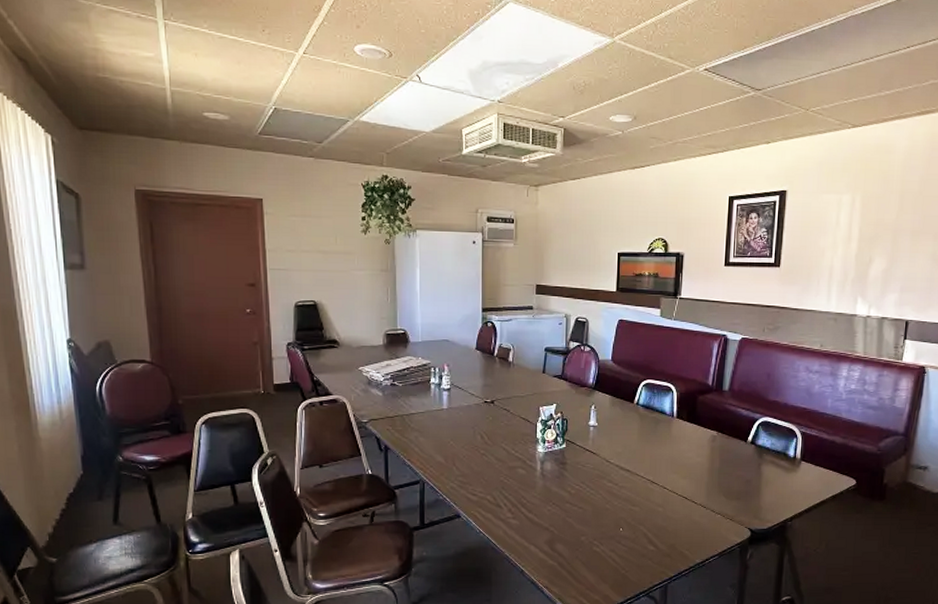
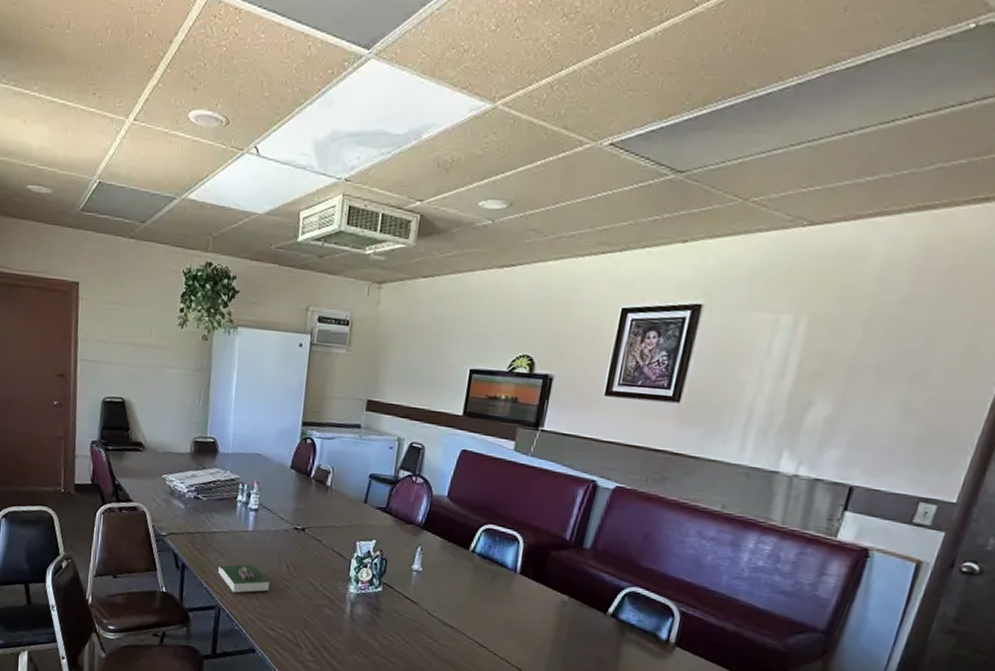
book: none [419,439,467,466] -> present [218,564,269,593]

